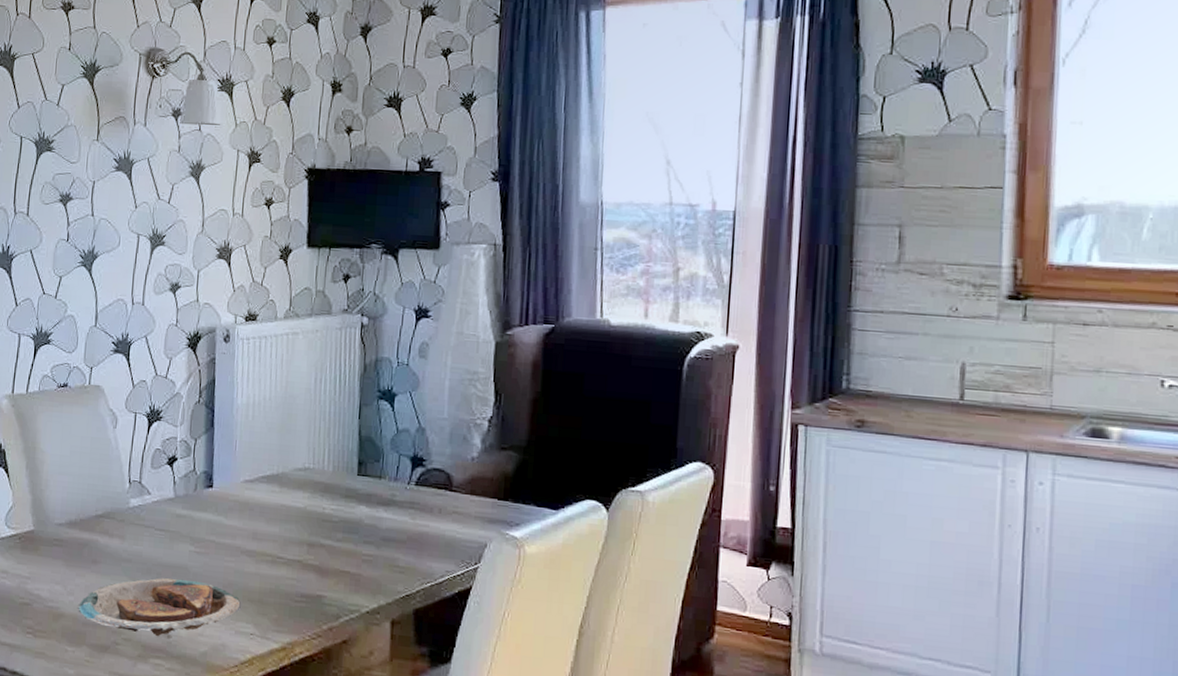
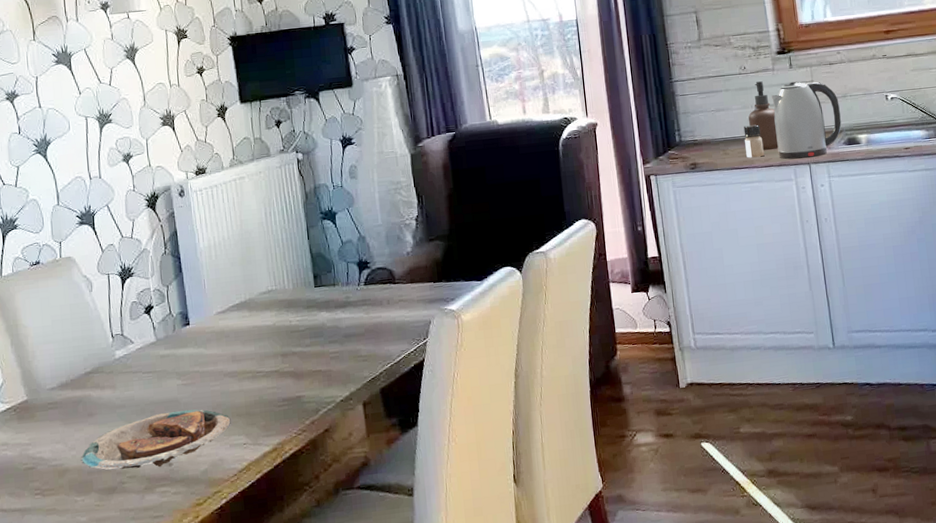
bottle: none [938,385,965,430] -> present [743,124,765,158]
soap dispenser: none [949,330,991,424] -> present [748,81,779,151]
kettle: none [984,338,1088,445] -> present [771,81,842,160]

